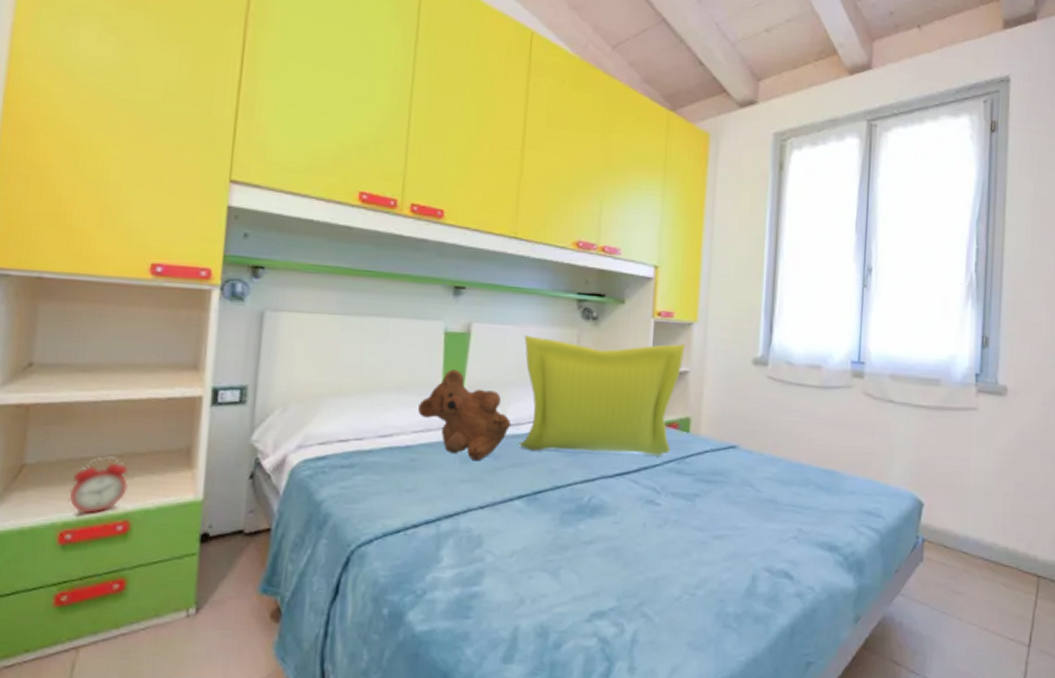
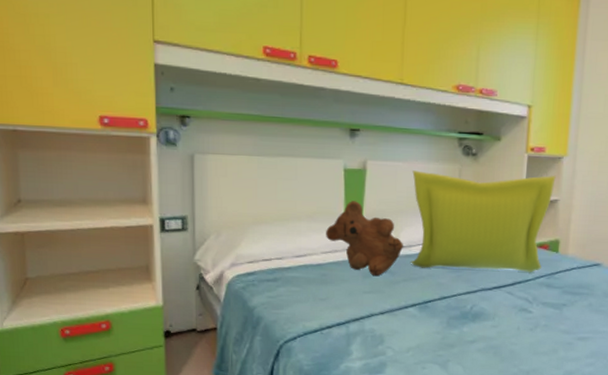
alarm clock: present [68,456,129,516] -> none [63,272,105,317]

